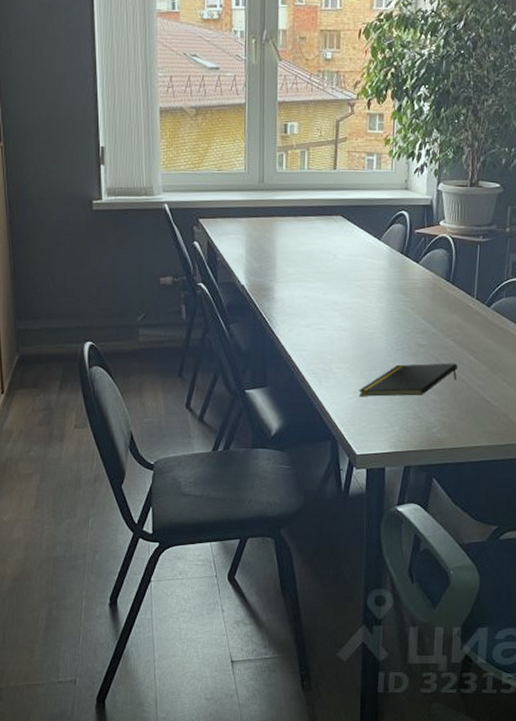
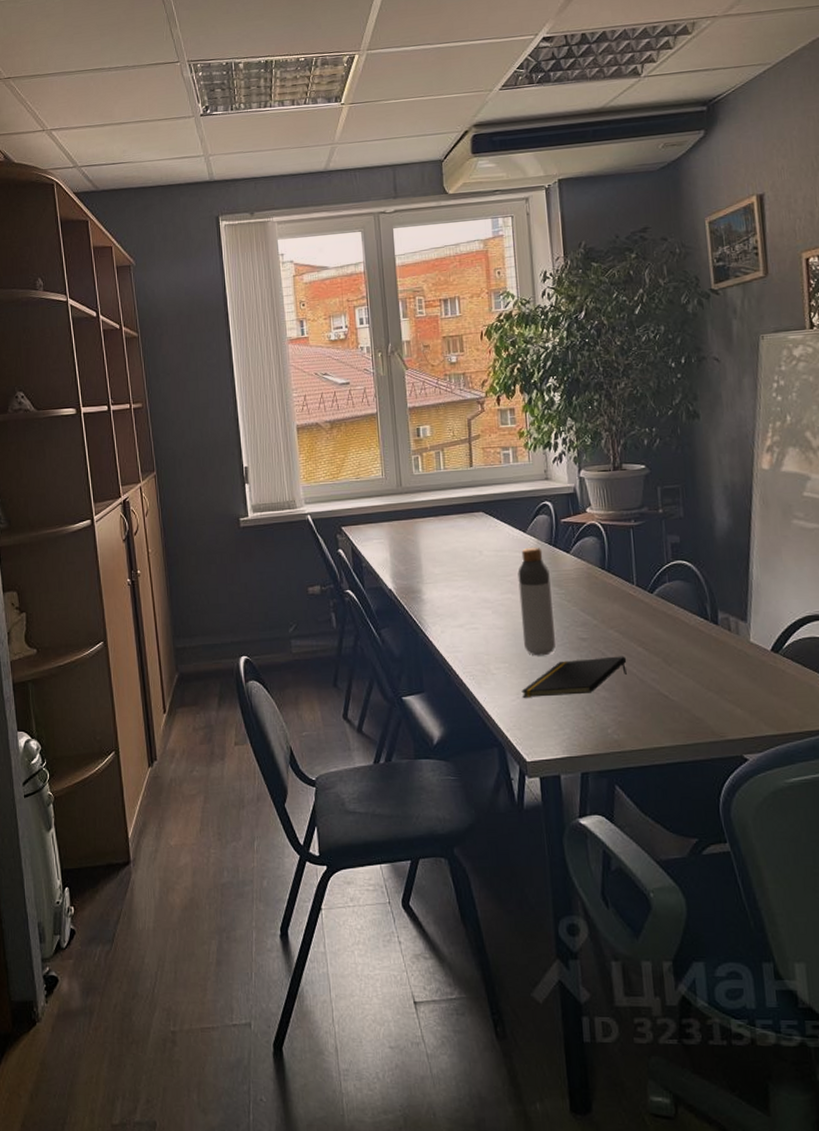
bottle: none [365,254,398,359] -> present [517,547,555,656]

